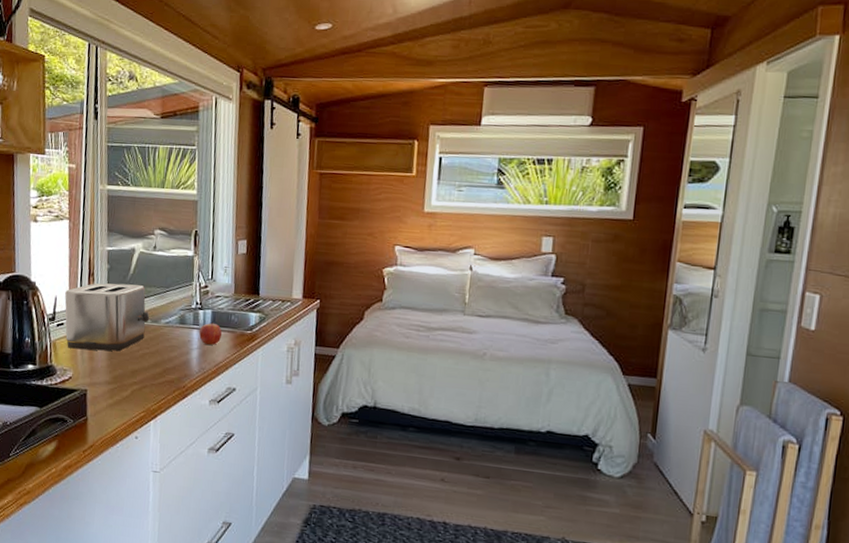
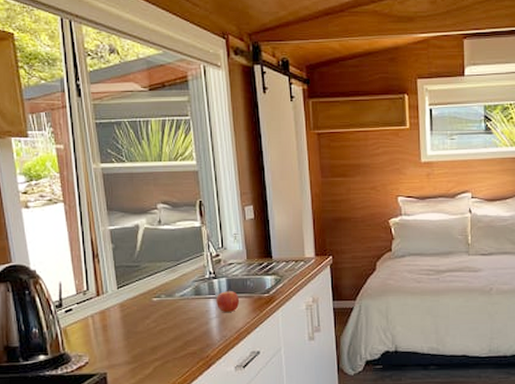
toaster: present [64,283,150,352] -> none [70,260,163,333]

